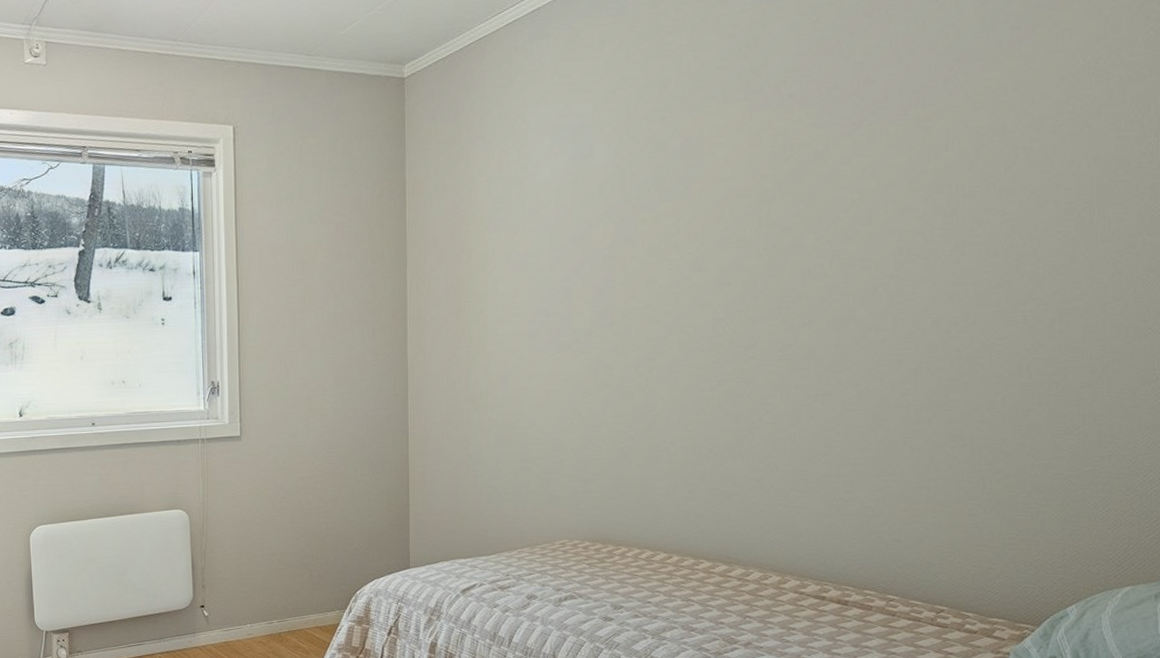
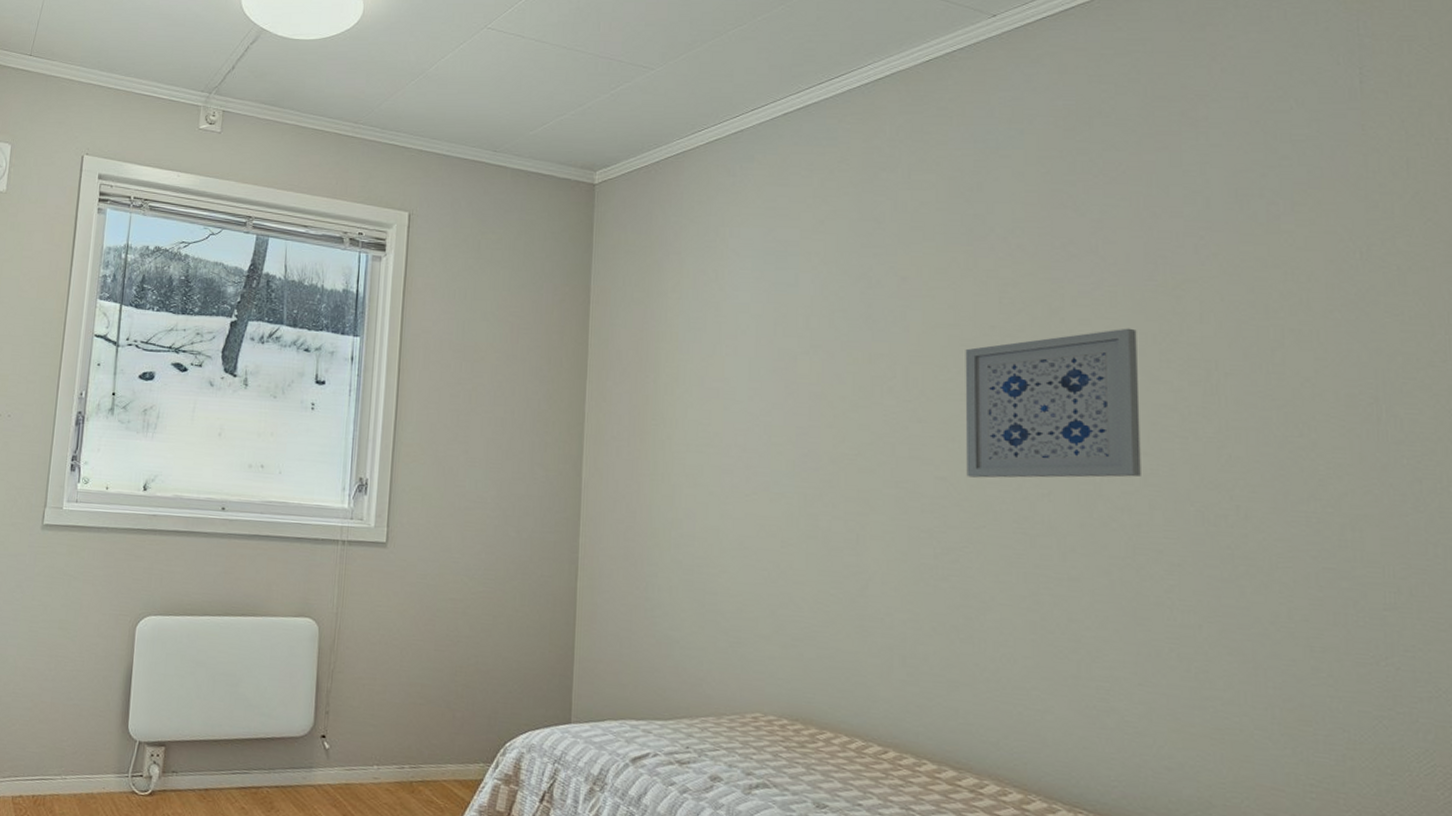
wall art: none [739,162,890,316] -> present [965,328,1141,478]

